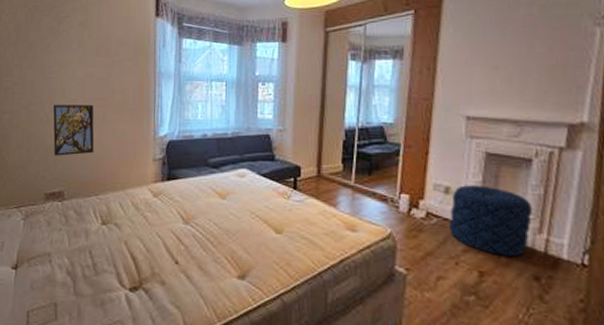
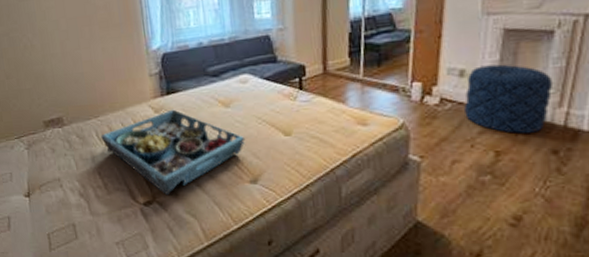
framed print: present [53,104,94,156] -> none [35,24,87,82]
serving tray: none [98,195,238,283] -> present [101,109,246,196]

